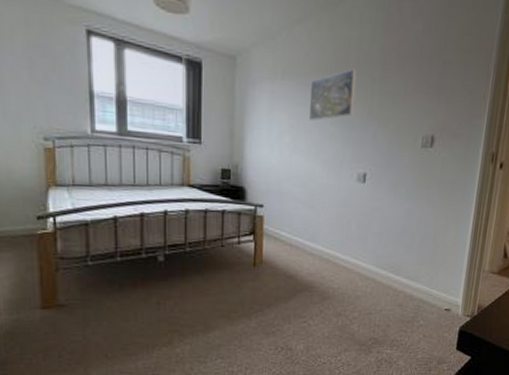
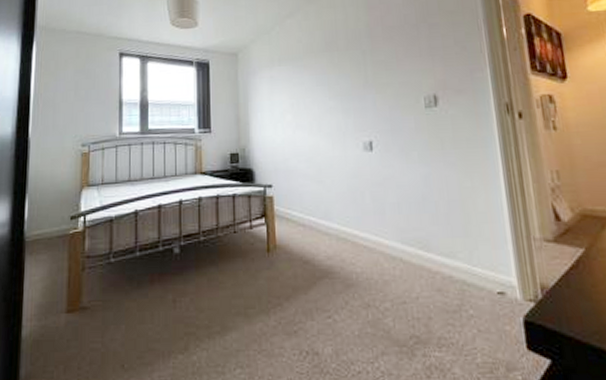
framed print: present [308,68,357,122] -> none [305,46,350,98]

